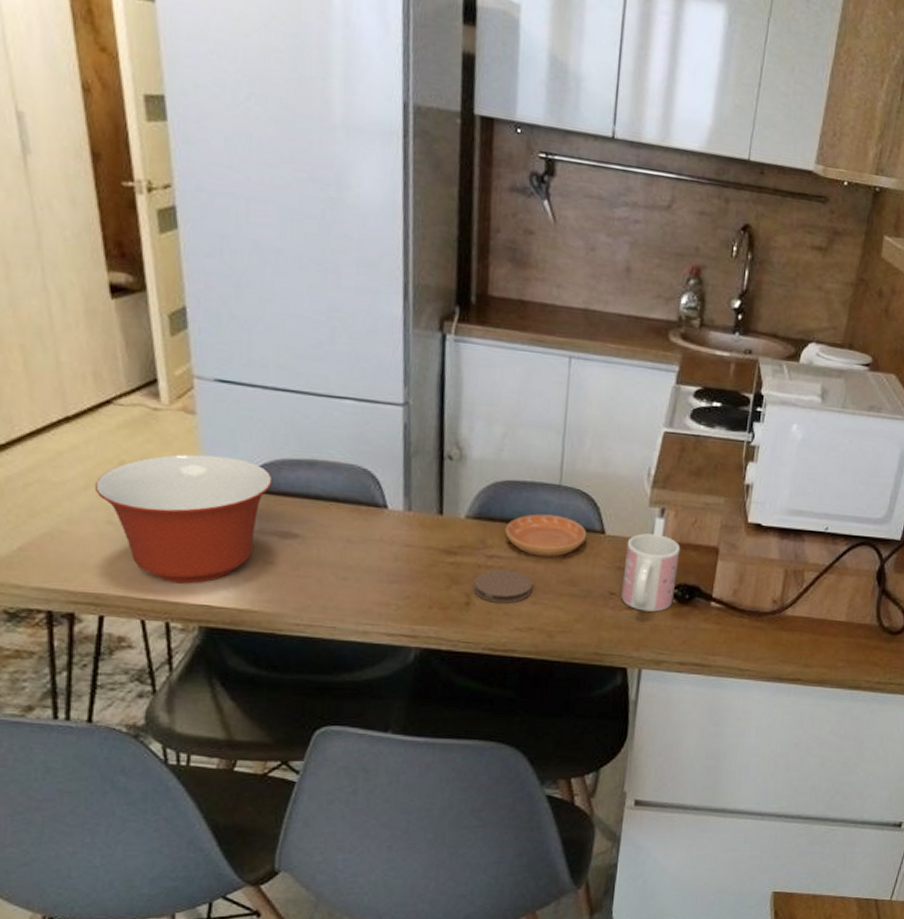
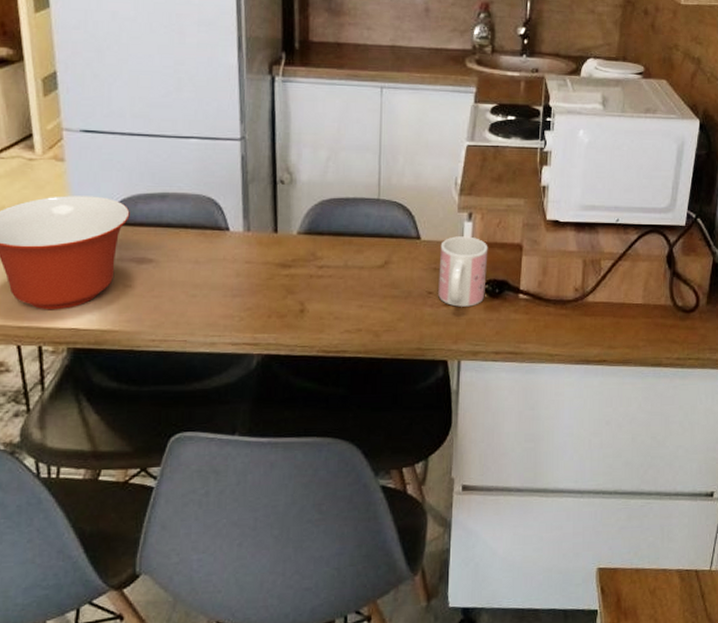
coaster: present [473,569,533,604] -> none [307,278,359,308]
saucer: present [505,514,587,557] -> none [332,226,405,263]

